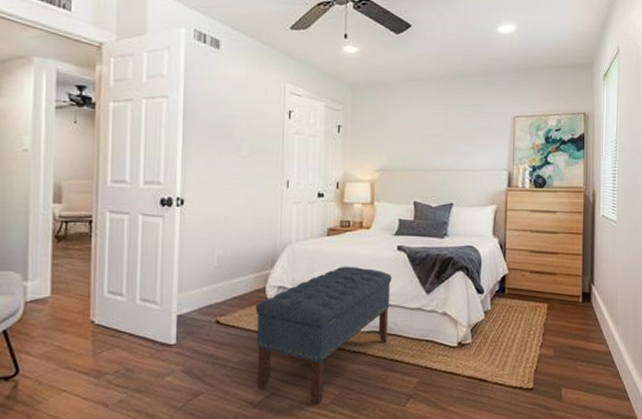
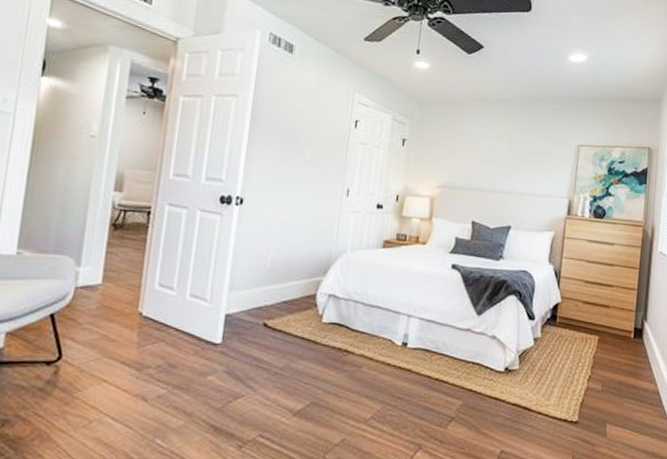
bench: present [255,266,392,405] -> none [299,279,444,419]

